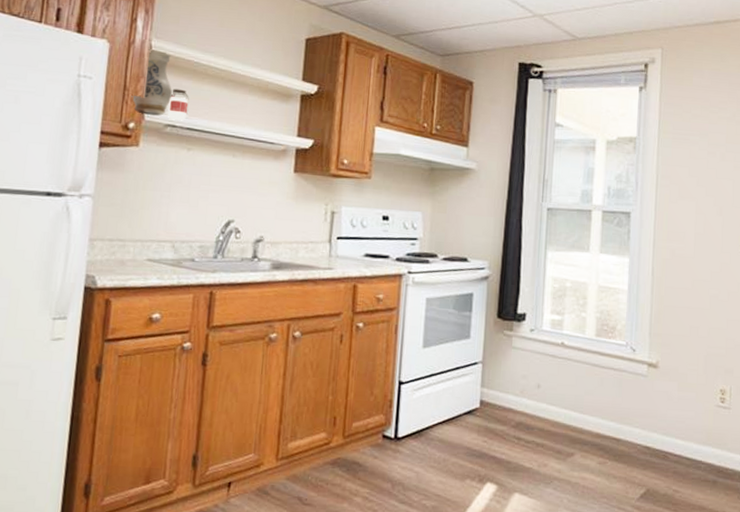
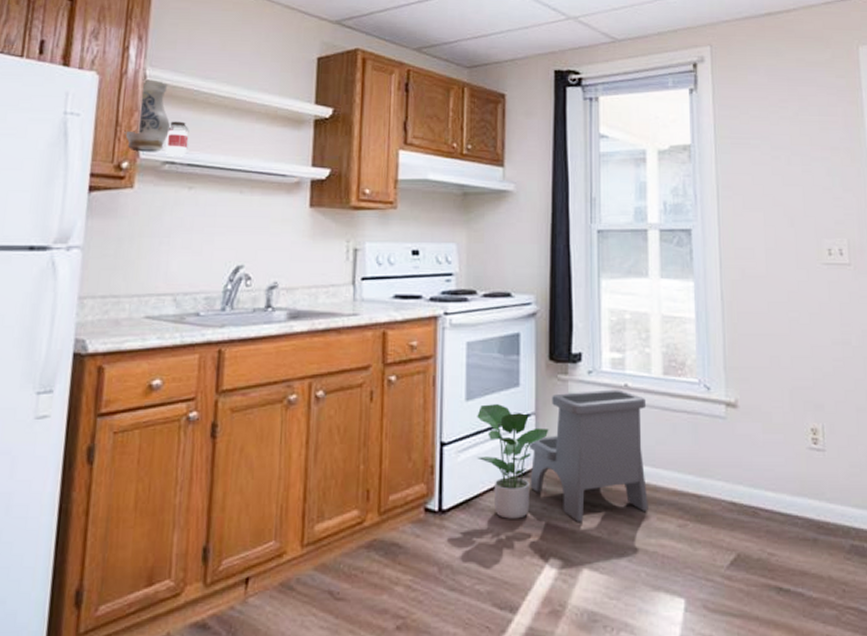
potted plant: none [430,352,494,449] -> present [477,404,549,519]
step stool: none [473,346,579,454] -> present [529,389,648,522]

